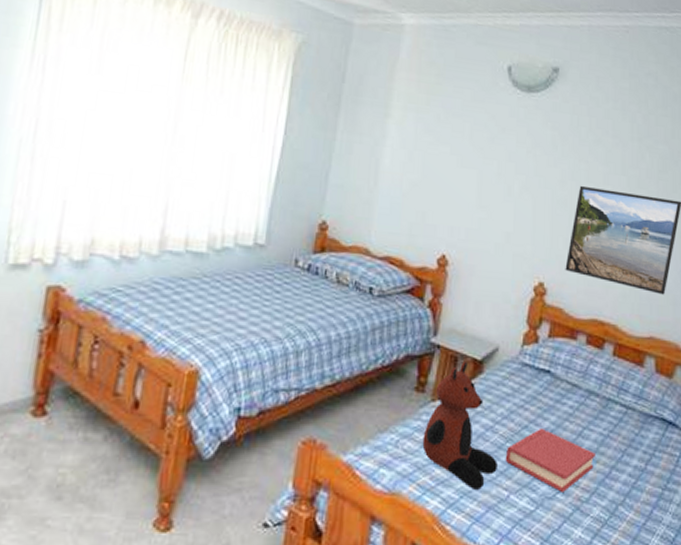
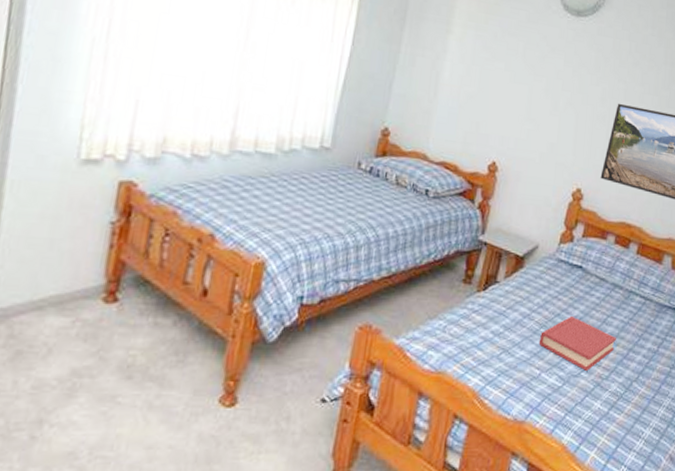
teddy bear: present [422,360,497,490] -> none [467,256,532,369]

